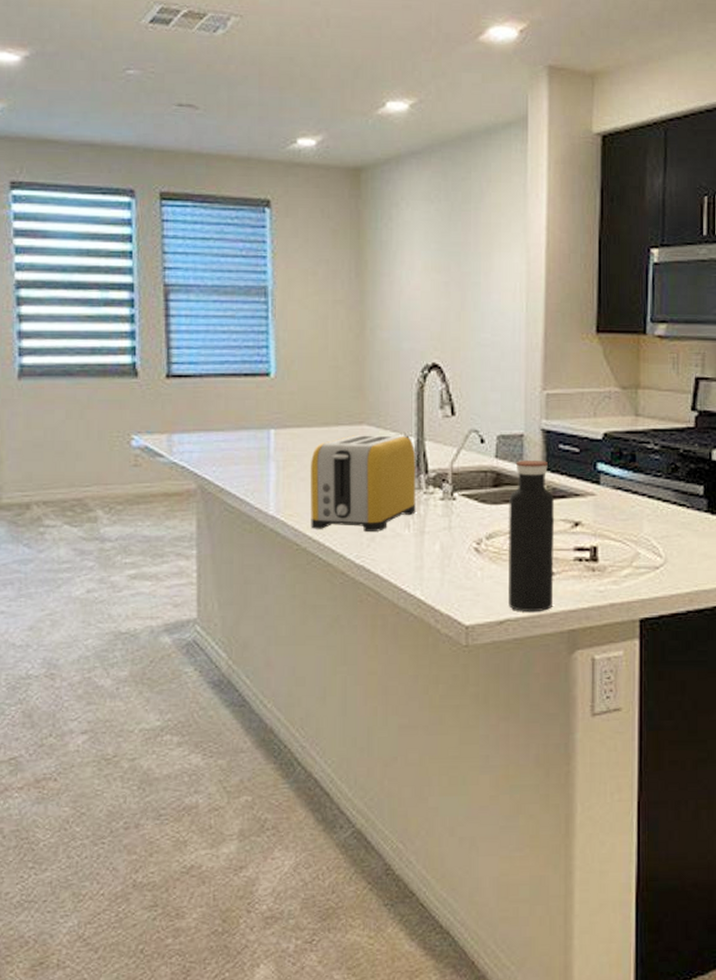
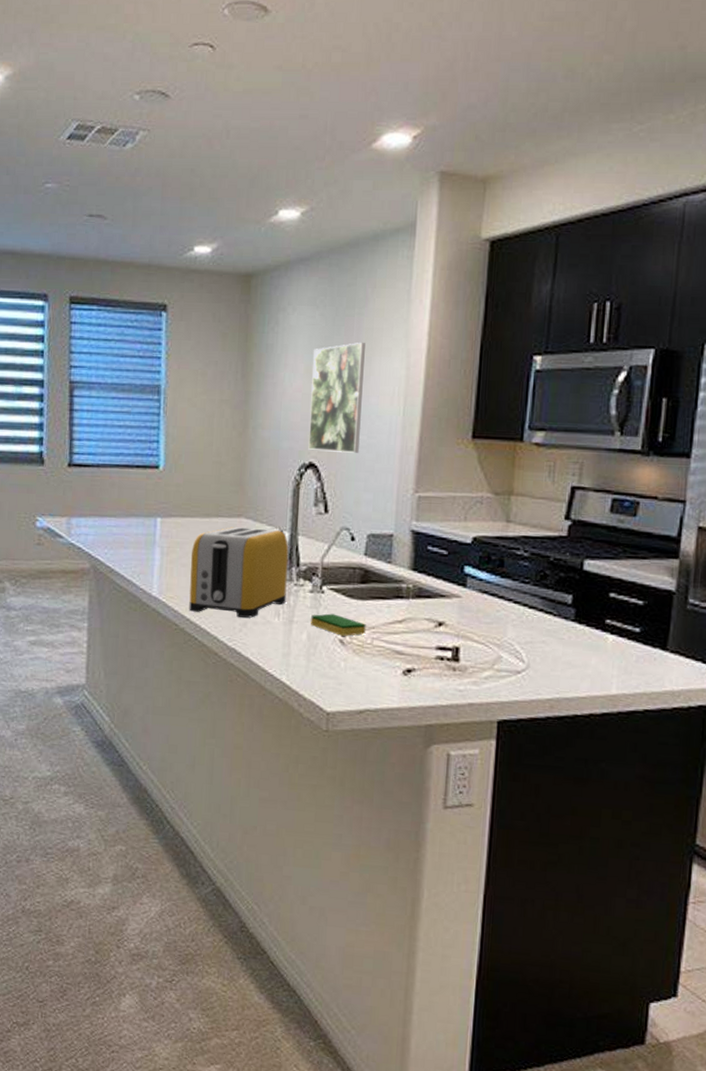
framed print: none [430,238,484,352] -> present [308,343,365,453]
dish sponge: none [443,521,501,544] -> present [311,613,366,636]
water bottle: present [508,461,555,612] -> none [369,559,419,705]

